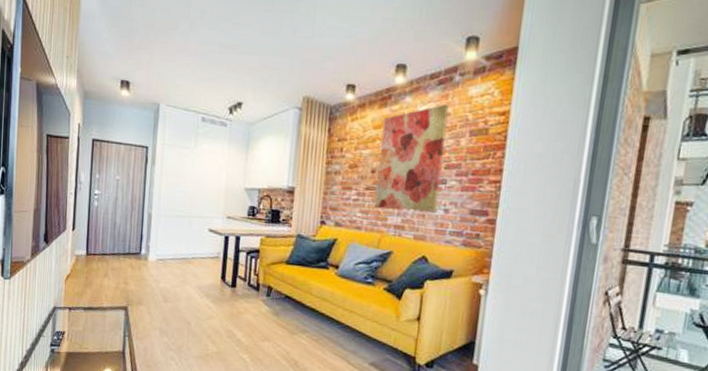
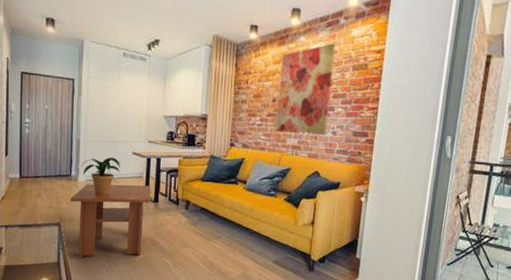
coffee table: none [139,263,229,349] -> present [70,184,151,258]
potted plant: none [152,234,195,277] -> present [81,157,121,195]

